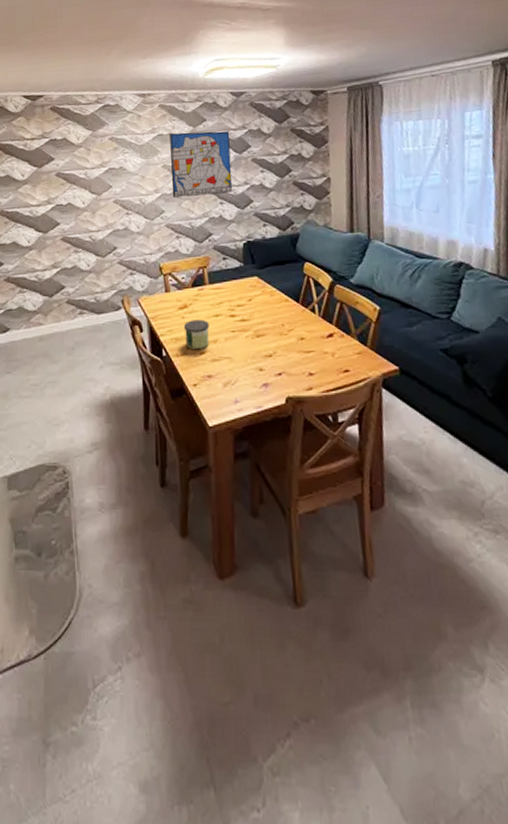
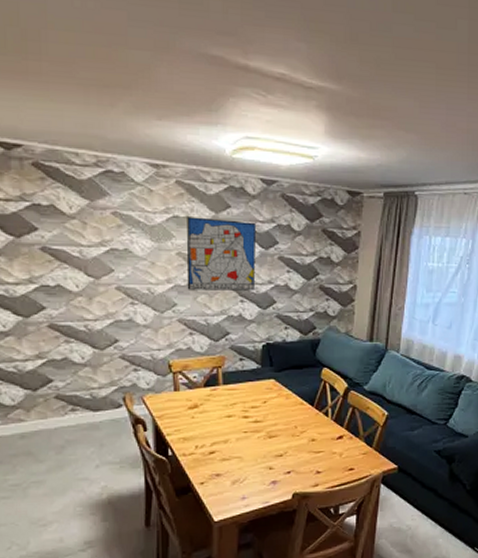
candle: present [183,319,210,350] -> none [192,419,221,450]

